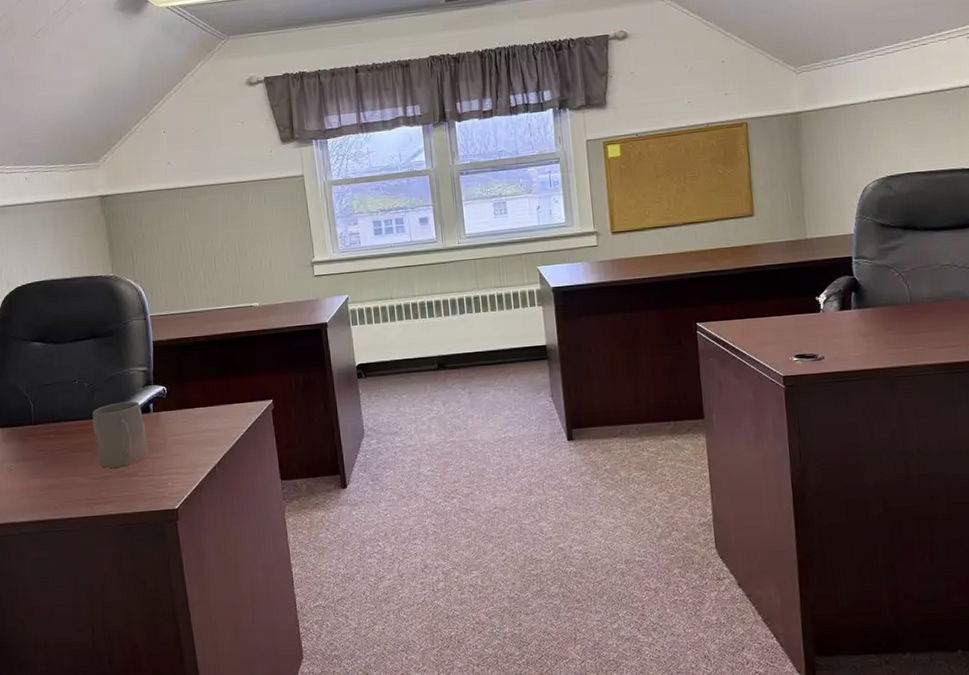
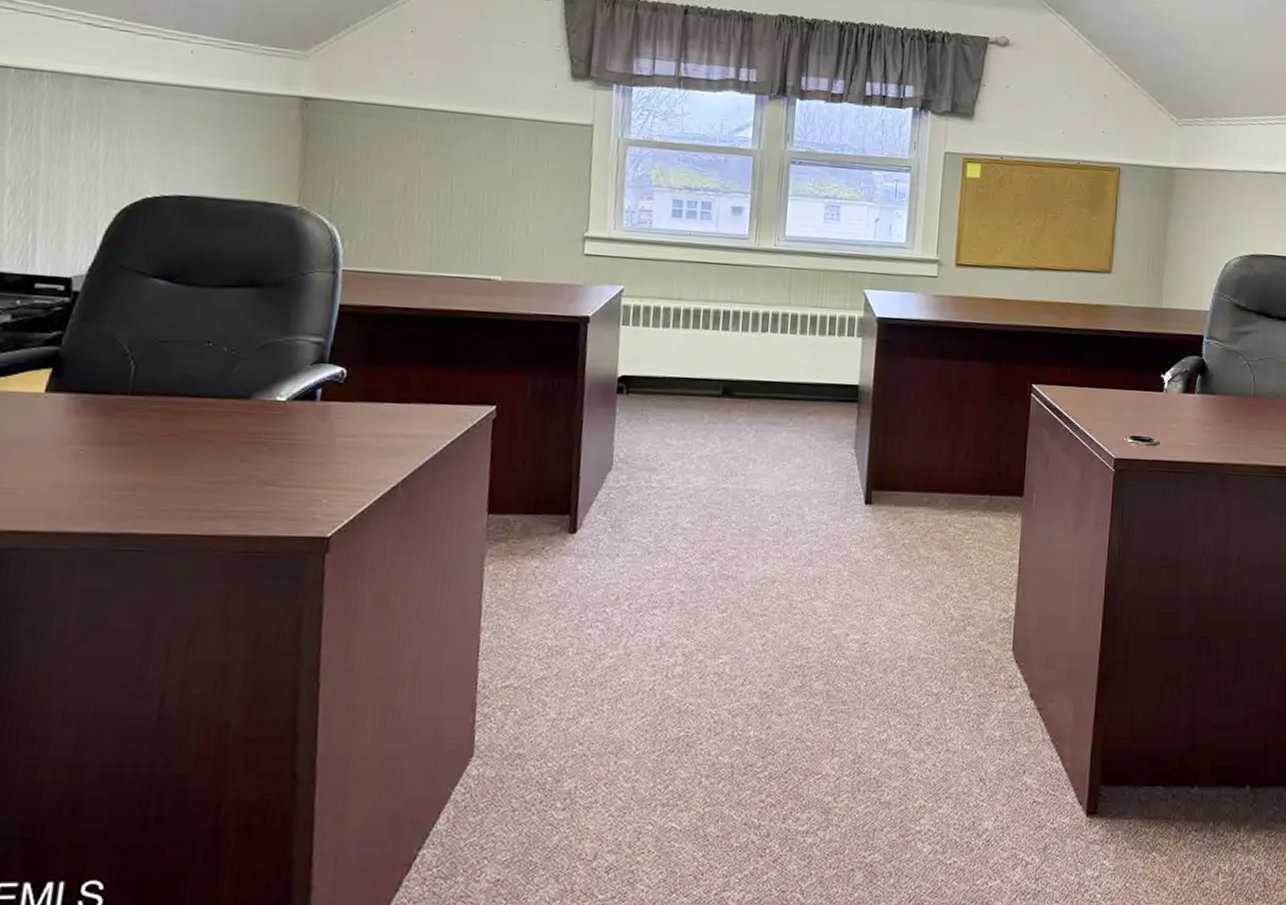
mug: present [92,401,148,468] -> none [221,380,306,471]

